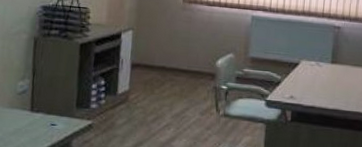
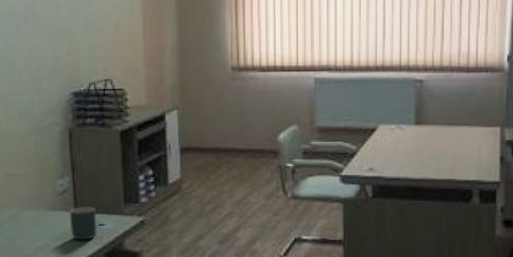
mug: none [25,107,51,138] -> present [69,206,97,240]

